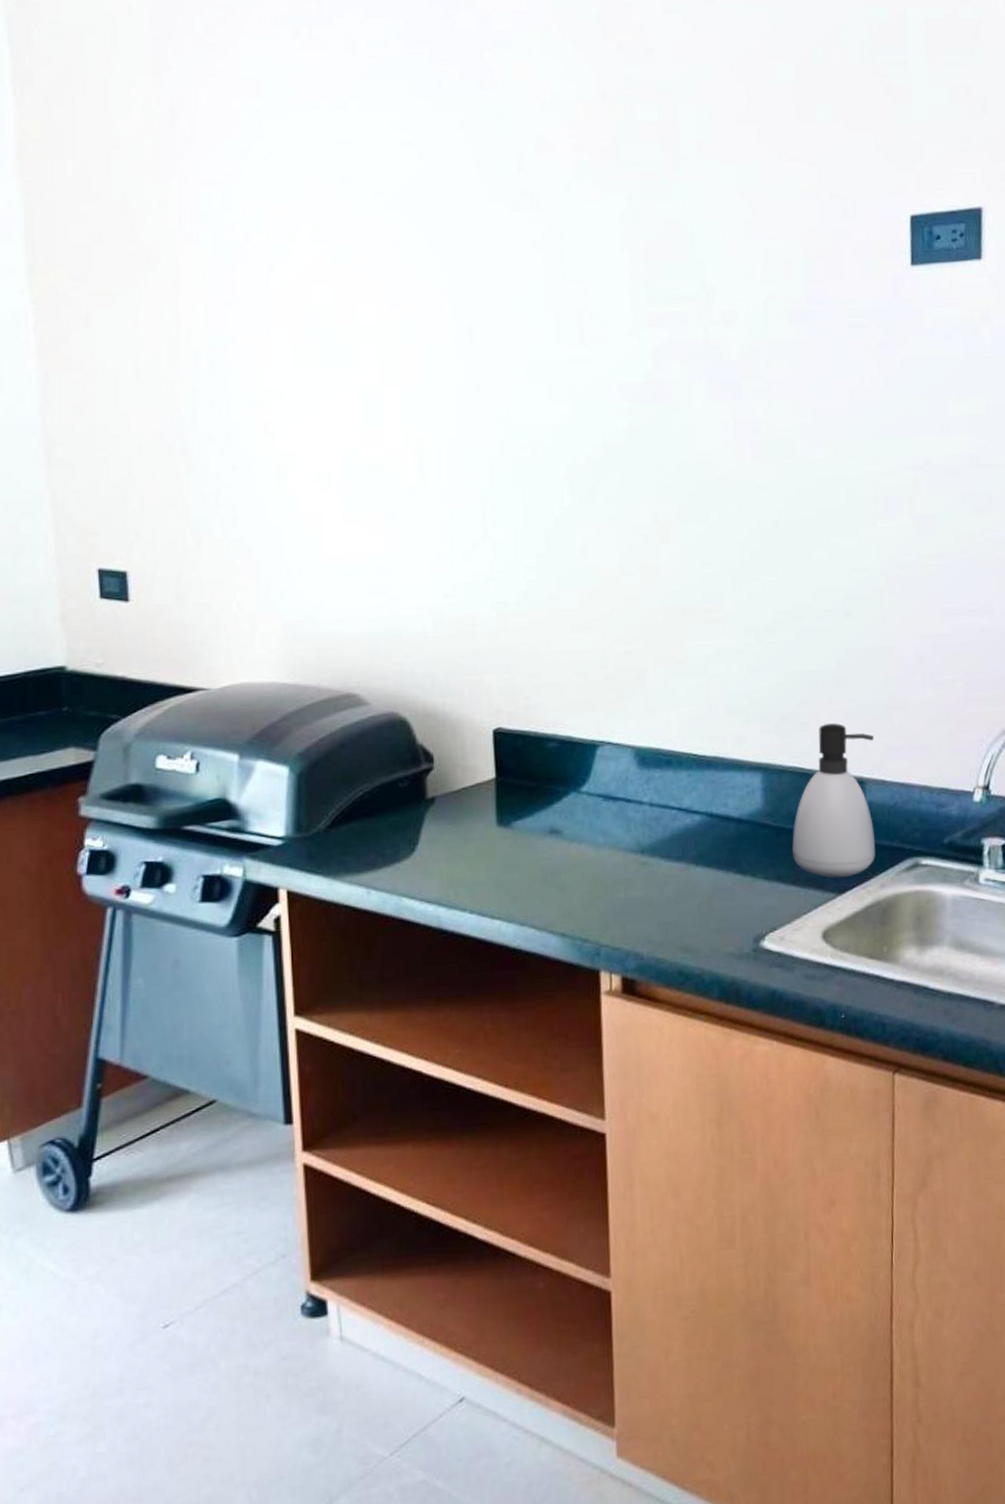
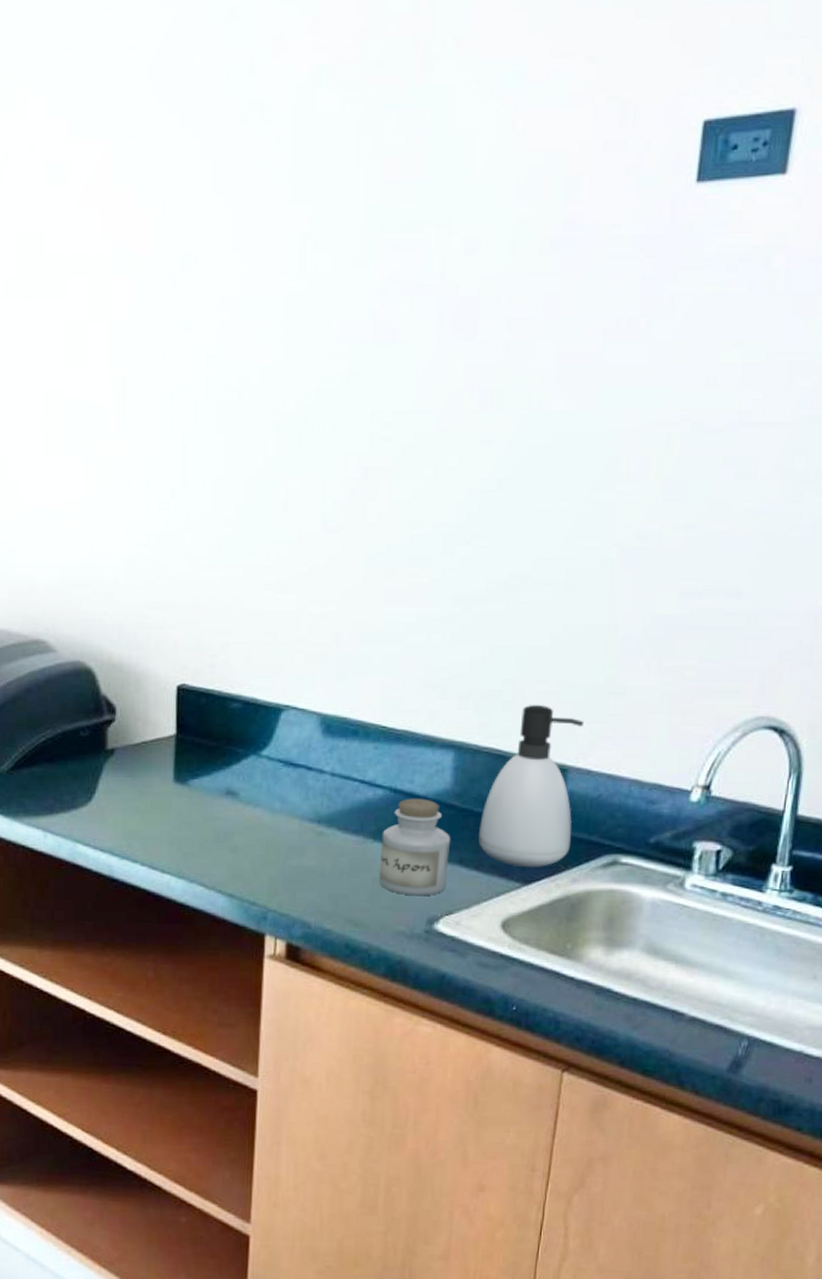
jar: none [703,820,768,916] -> present [379,798,451,896]

